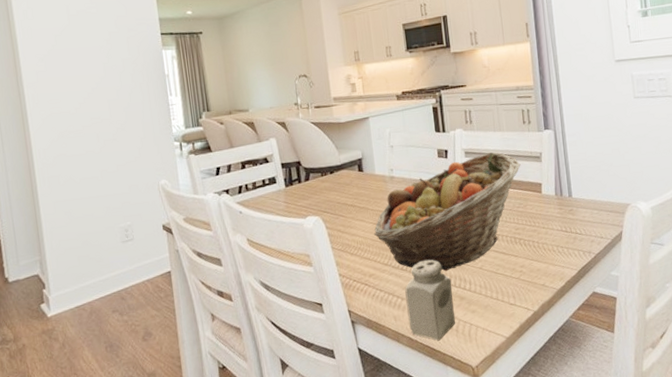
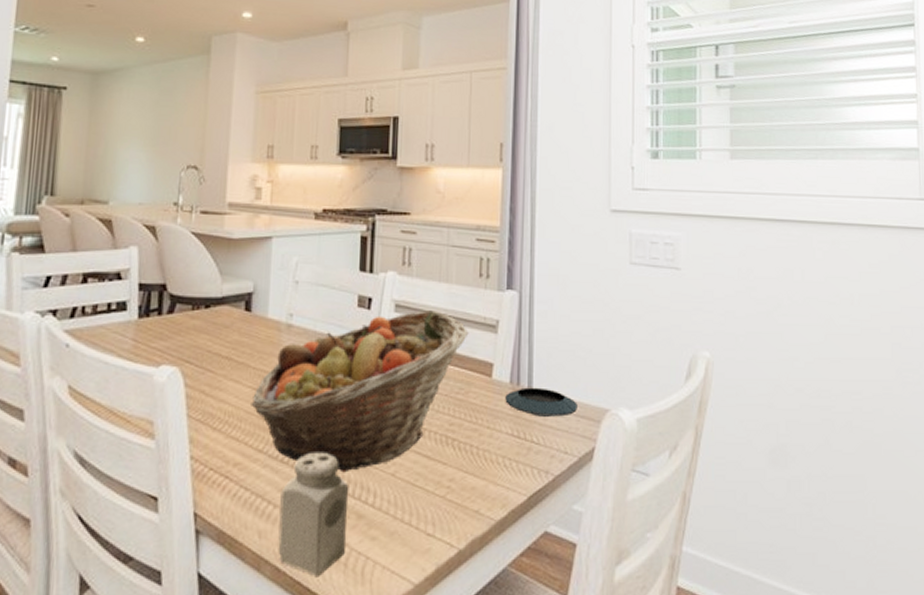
saucer: none [553,195,607,216] -> present [505,387,577,417]

